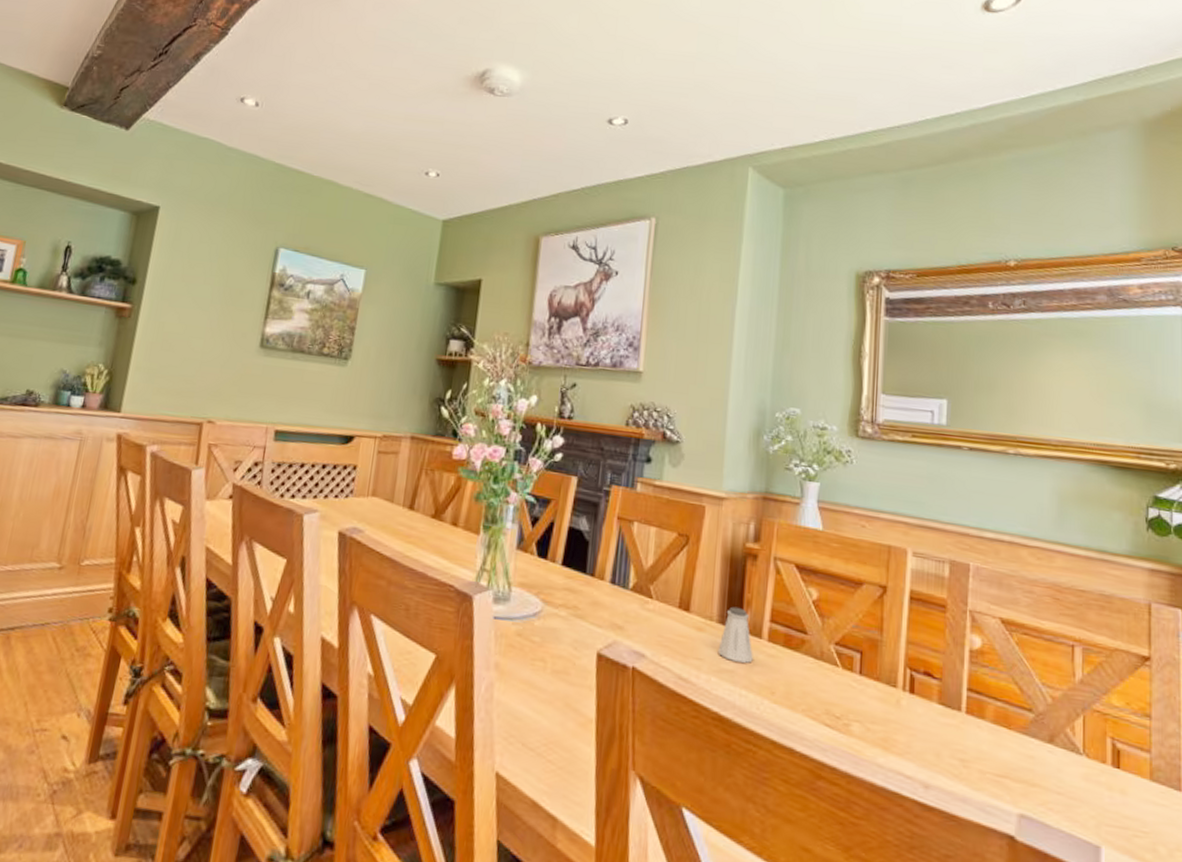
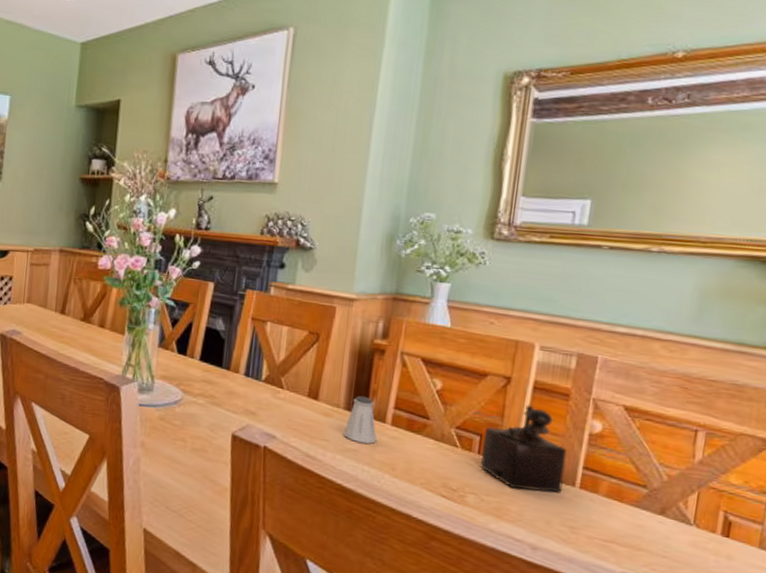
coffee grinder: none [863,617,950,720] -> present [481,405,567,493]

